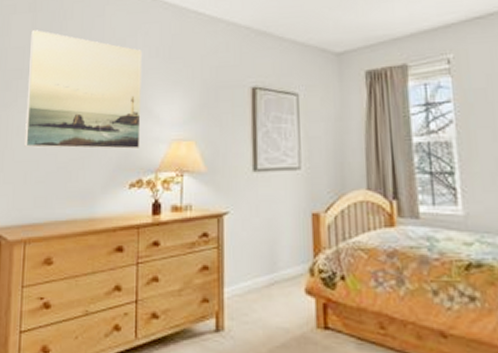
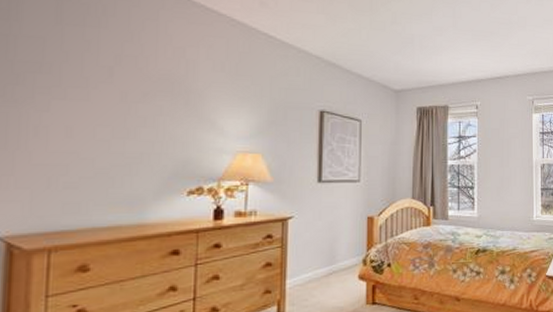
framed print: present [24,29,141,149] -> none [46,19,204,158]

